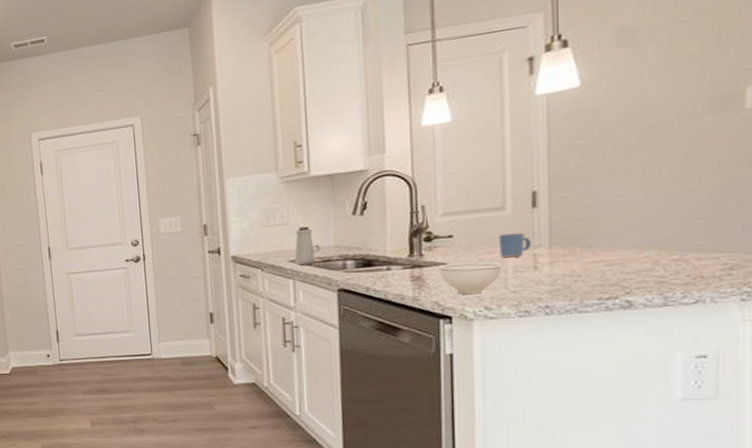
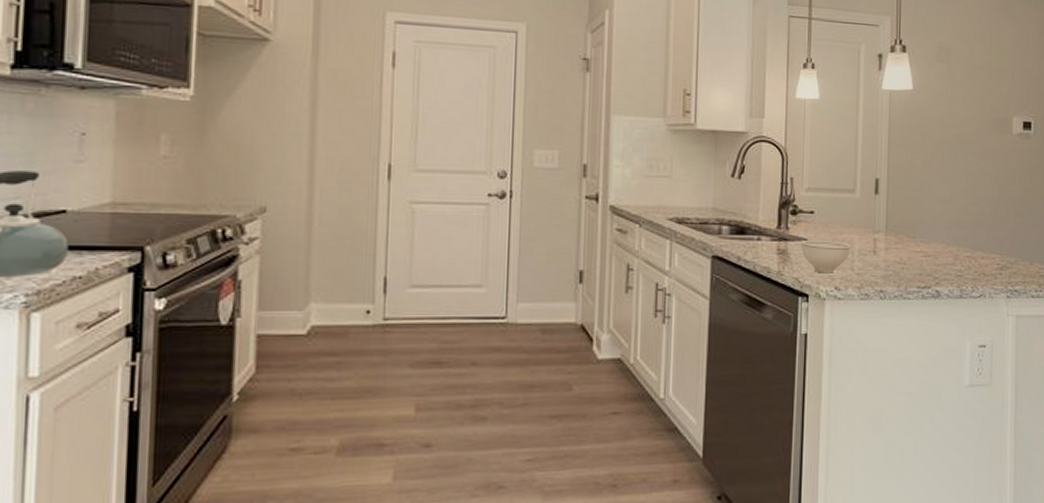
bottle: present [294,226,322,266] -> none [673,182,700,226]
mug: present [498,232,532,258] -> none [848,216,874,240]

